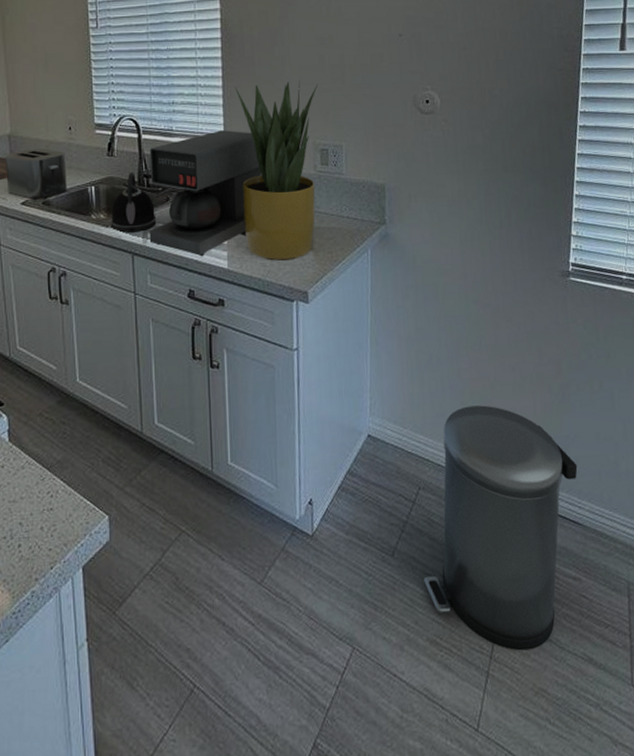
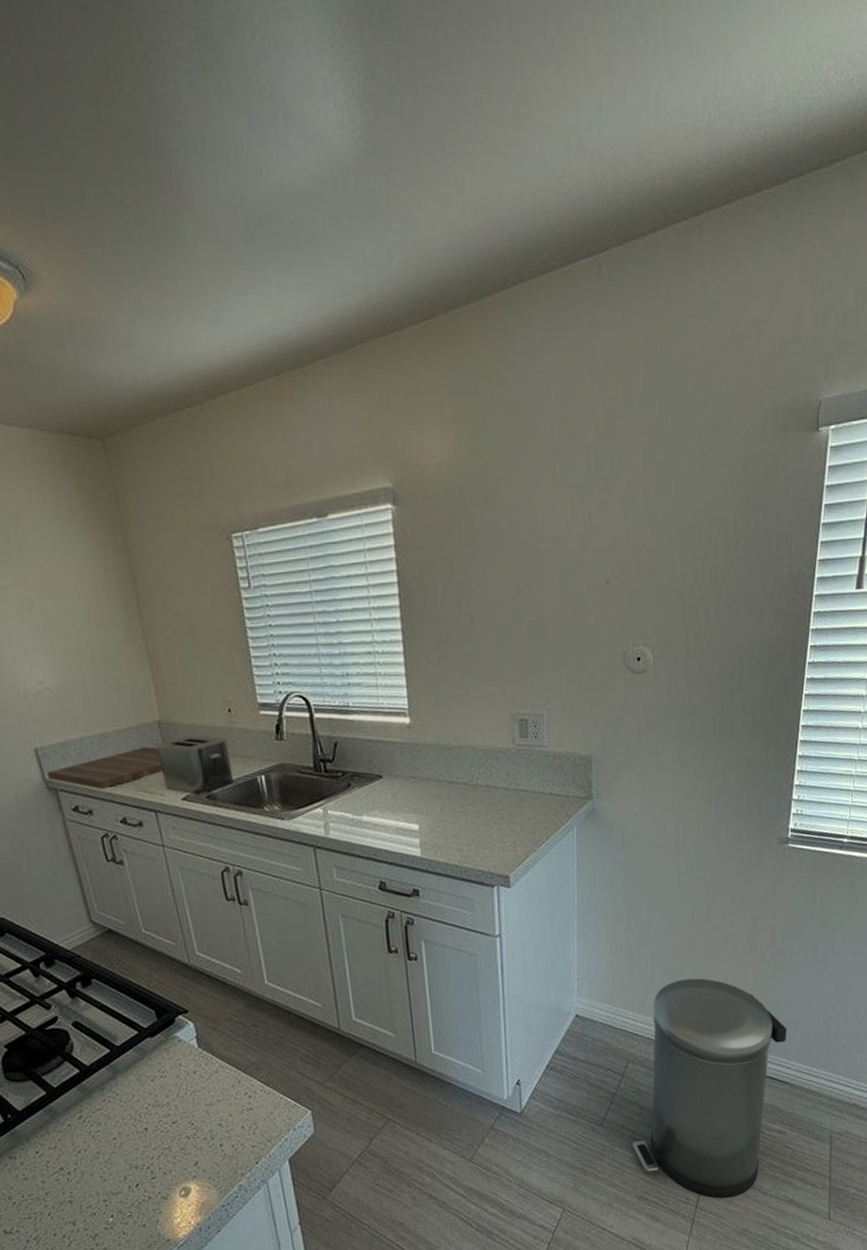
kettle: present [110,171,157,233] -> none [286,756,339,825]
coffee maker: present [149,130,261,257] -> none [324,703,453,846]
planter: present [235,79,318,260] -> none [418,640,516,845]

